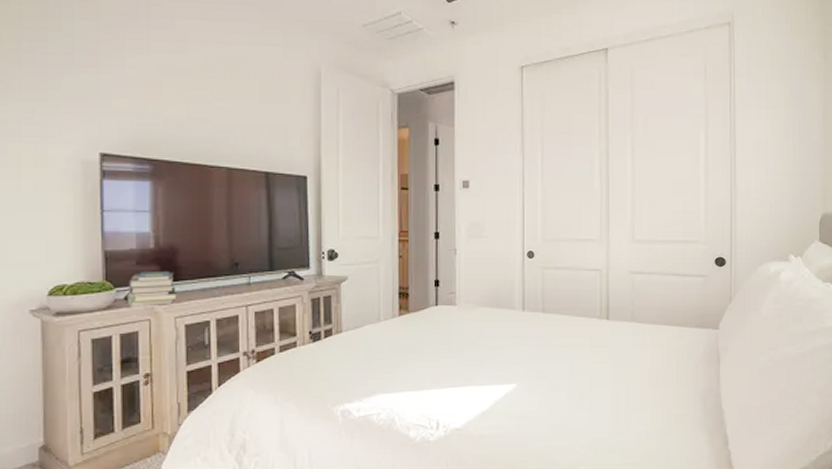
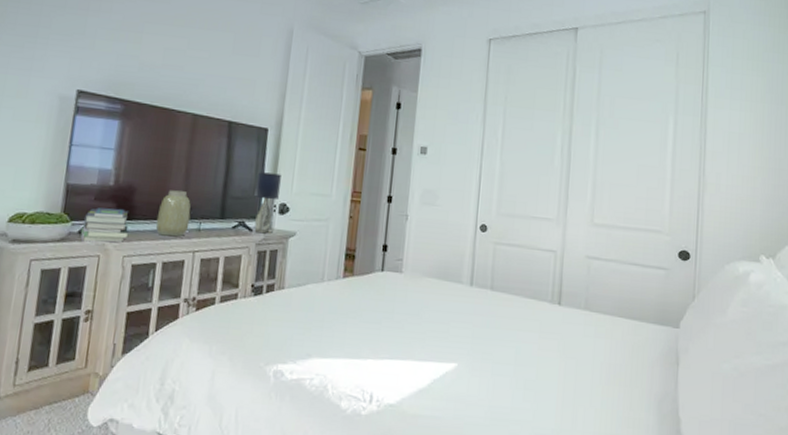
vase: none [204,247,239,293] -> present [155,190,192,237]
table lamp: none [301,220,326,281] -> present [254,172,281,234]

